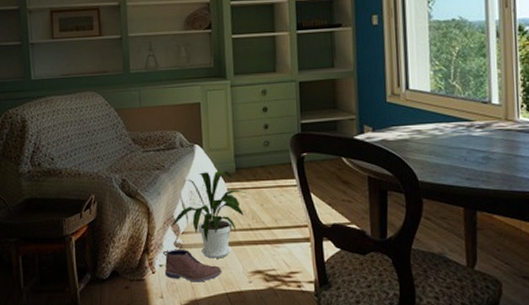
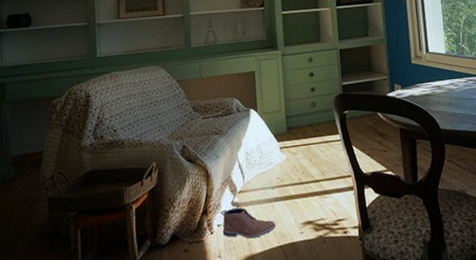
house plant: present [170,170,247,259] -> none [228,131,297,214]

